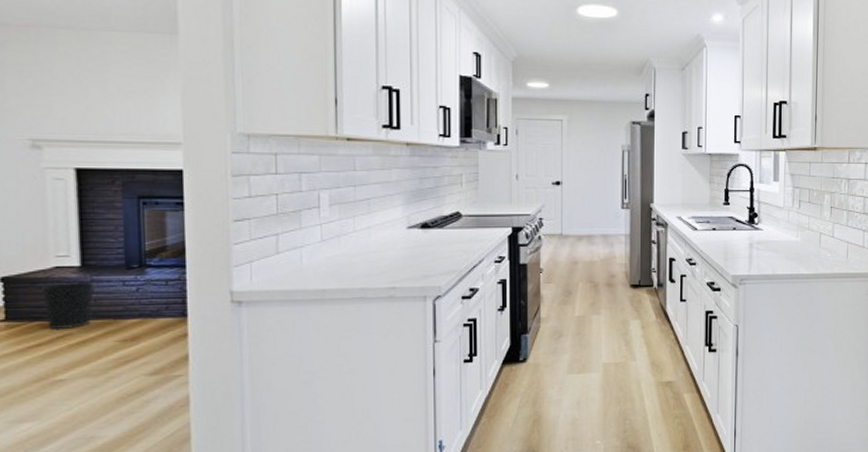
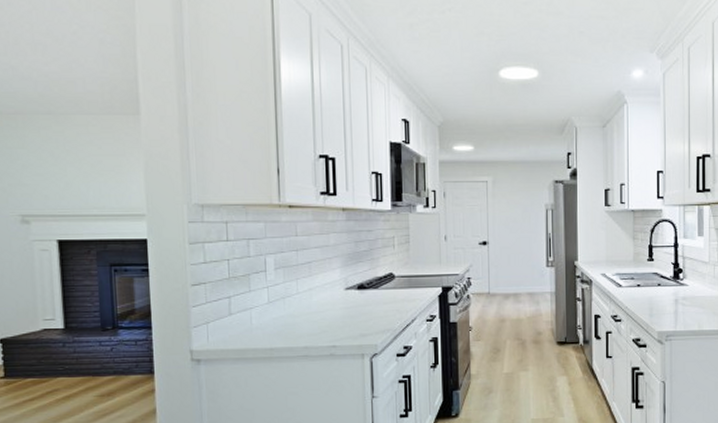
wastebasket: present [41,283,94,330] -> none [32,343,76,386]

